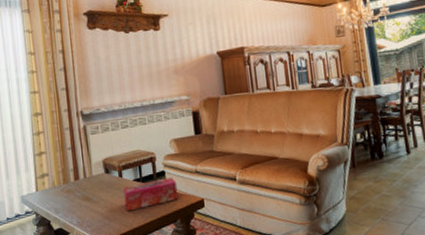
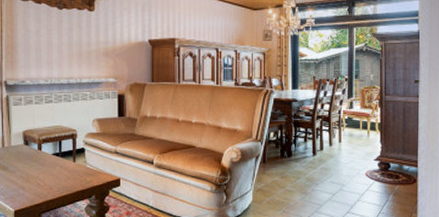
tissue box: present [123,177,178,212] -> none [41,155,95,184]

